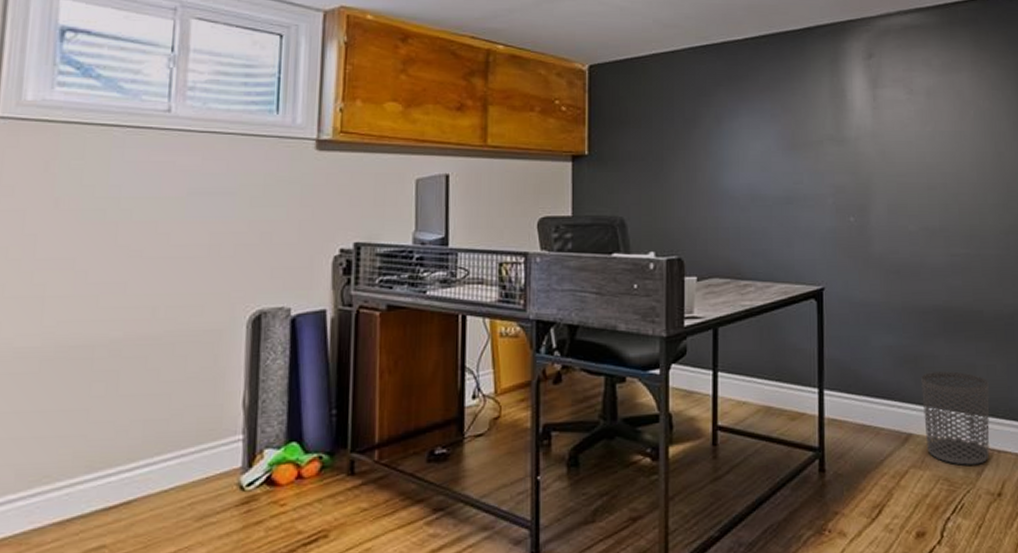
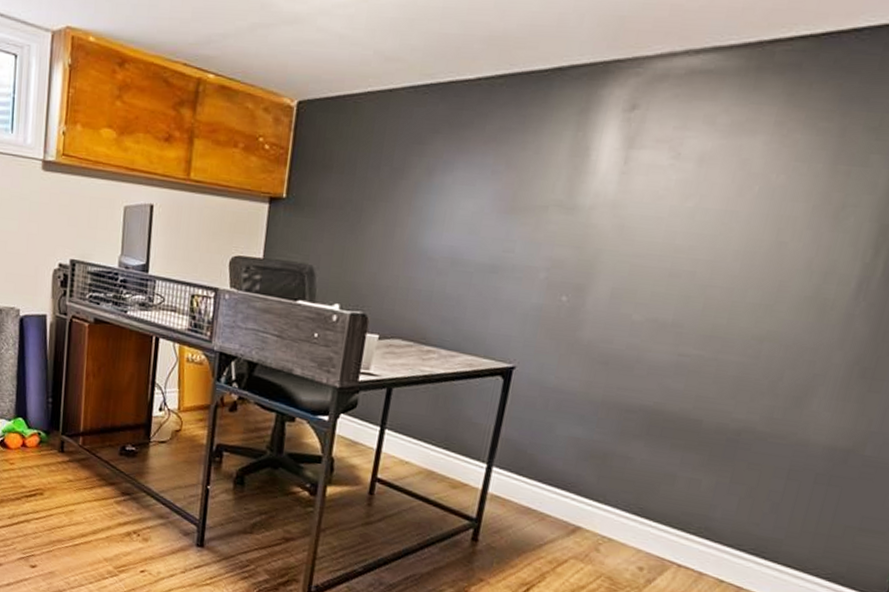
waste bin: present [921,371,990,465] -> none [594,472,687,573]

